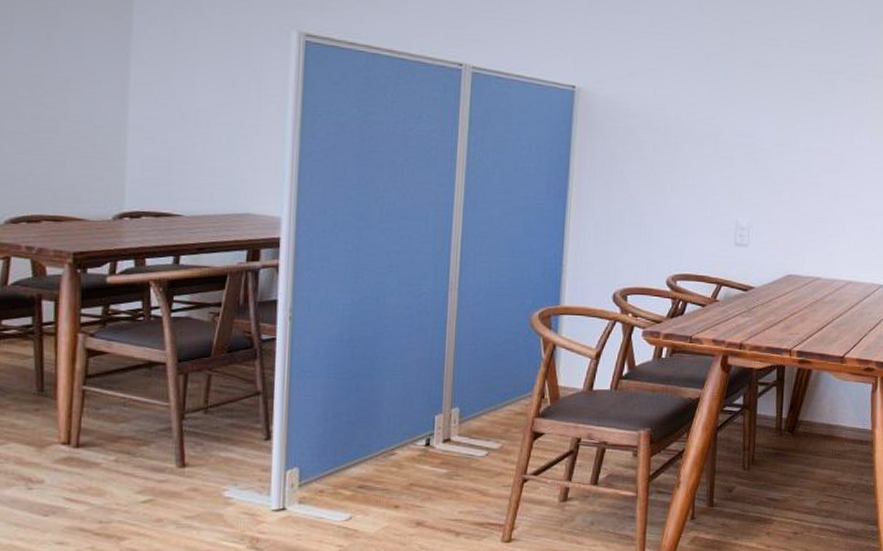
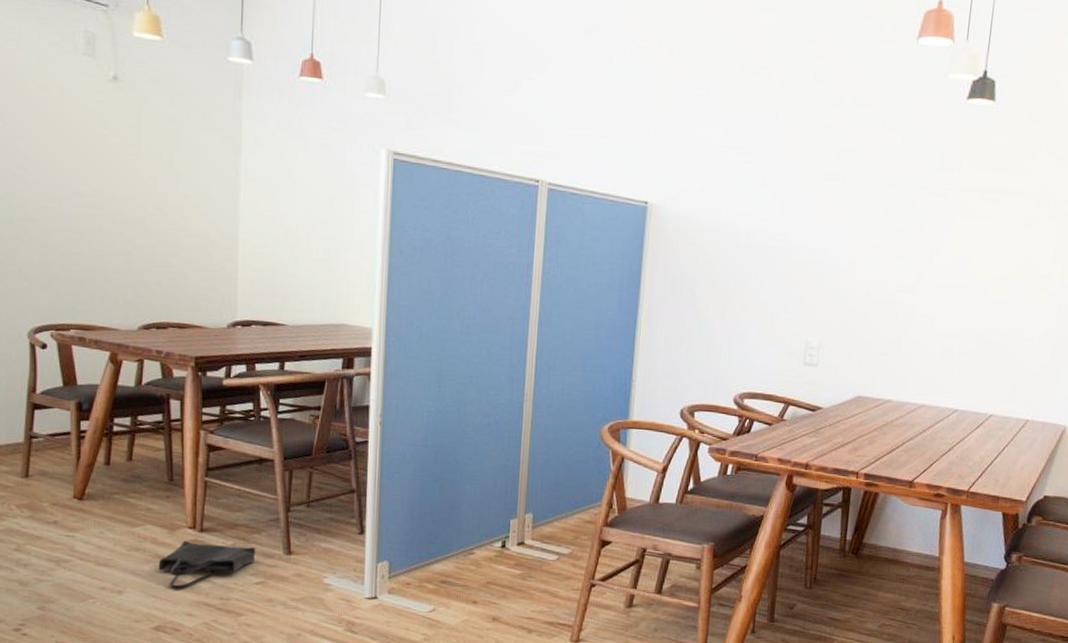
tote bag: none [23,458,143,516] -> present [158,540,256,591]

